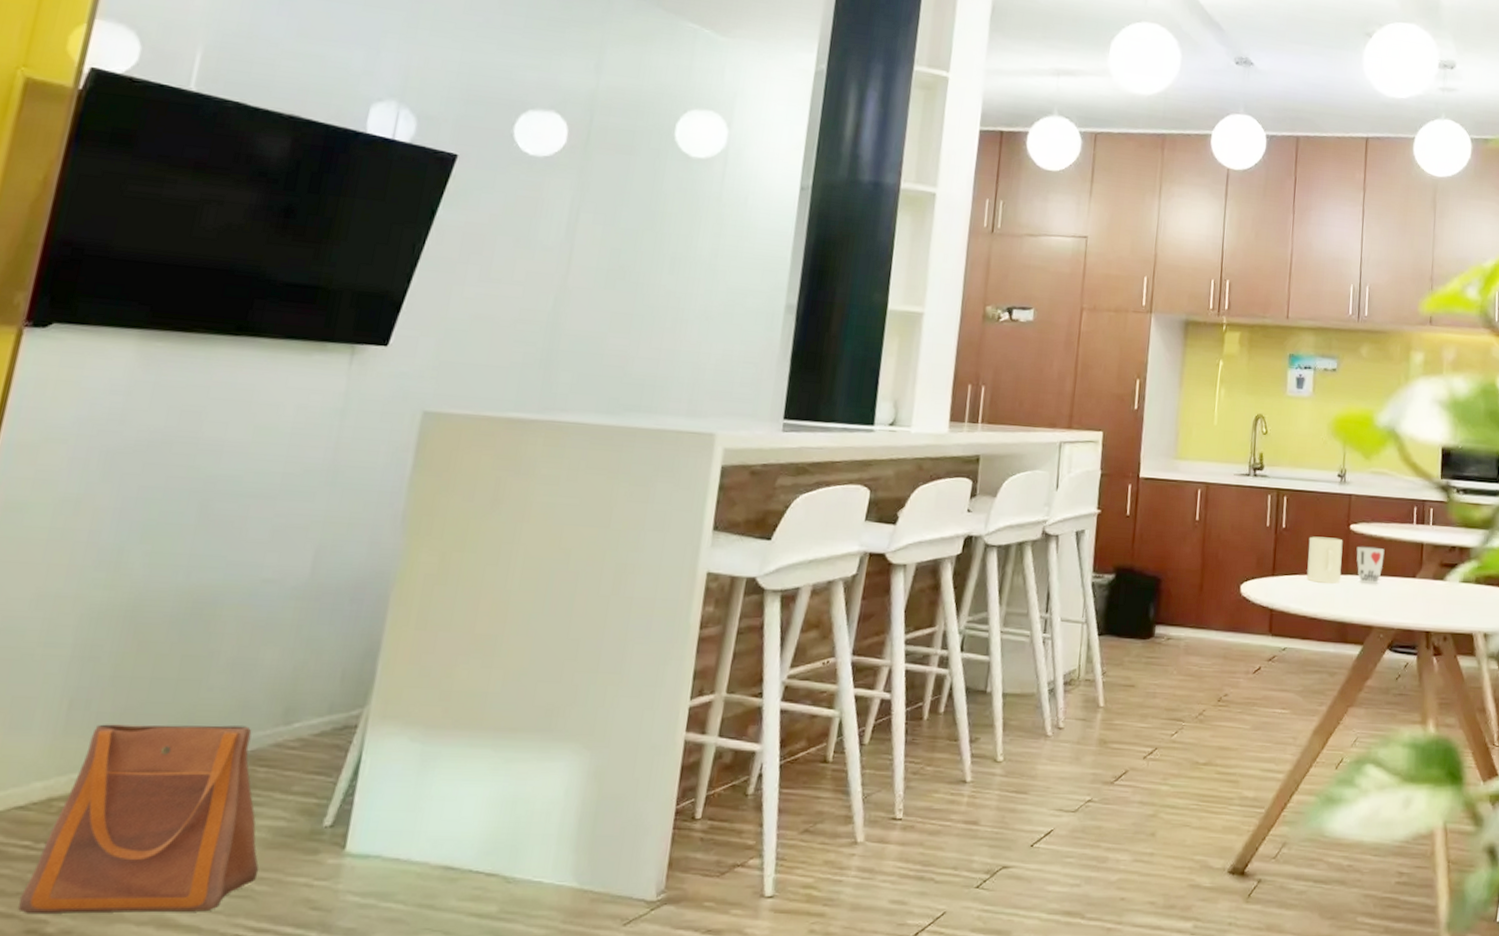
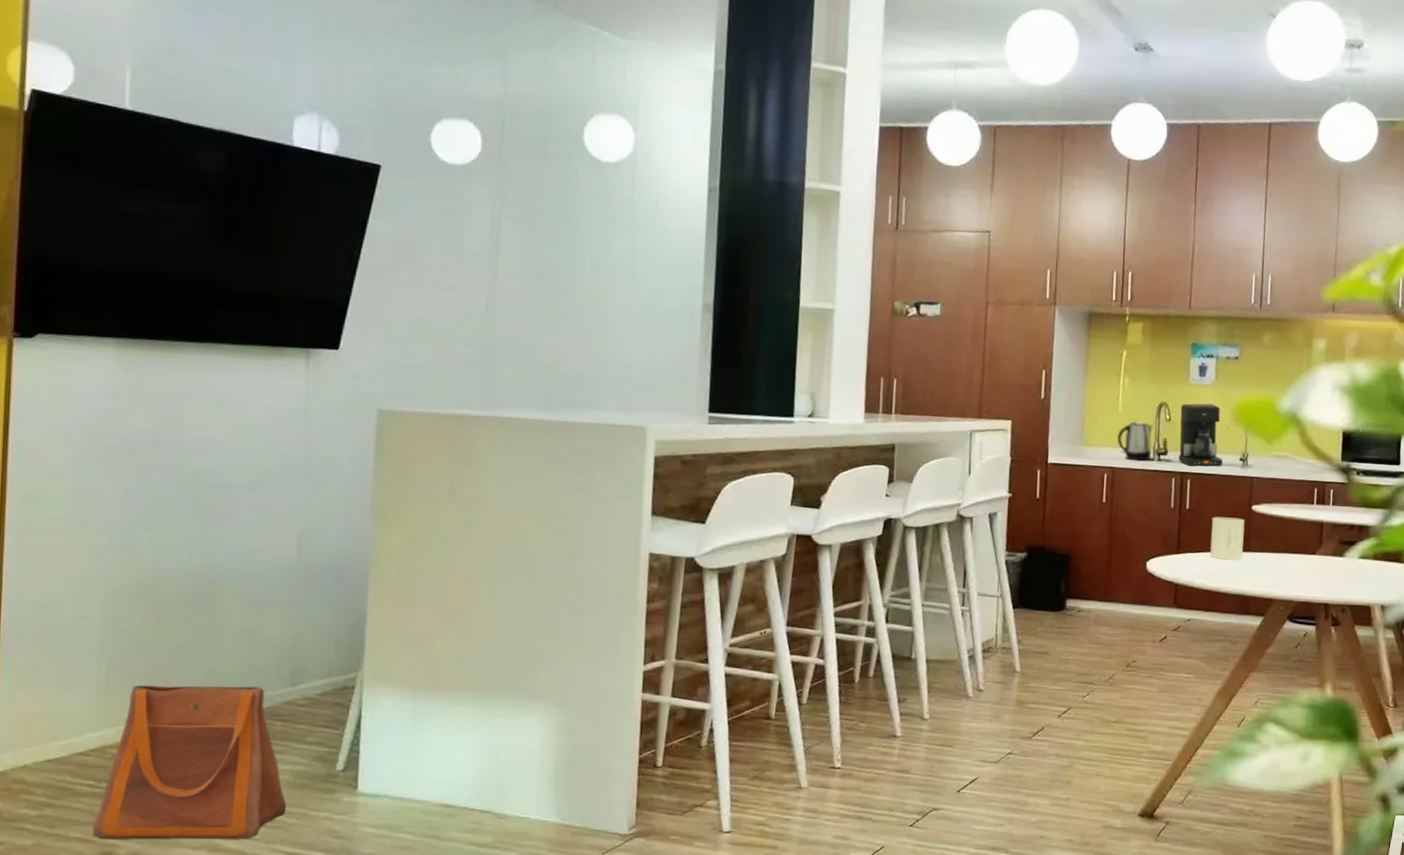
kettle: none [1212,434,1249,477] -> present [1117,421,1153,462]
coffee maker: none [1275,416,1320,483] -> present [1178,403,1223,467]
cup: present [1356,546,1385,585] -> none [1257,525,1286,561]

